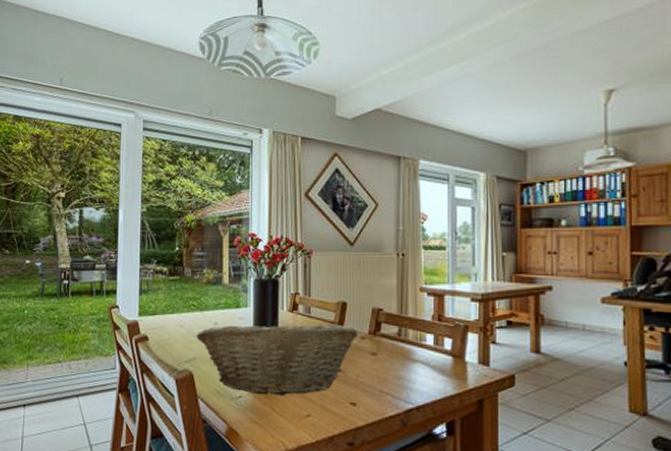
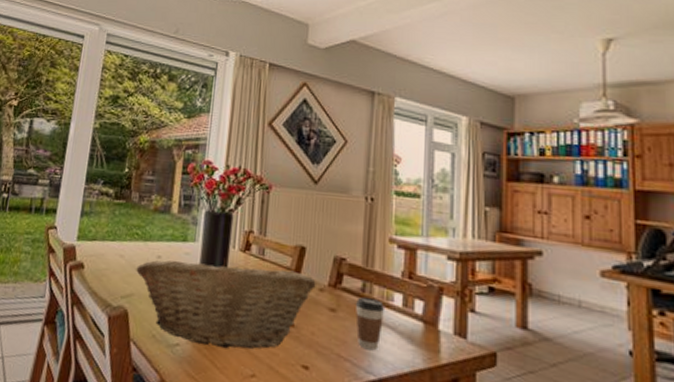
coffee cup: none [393,341,418,384] -> present [355,297,384,351]

